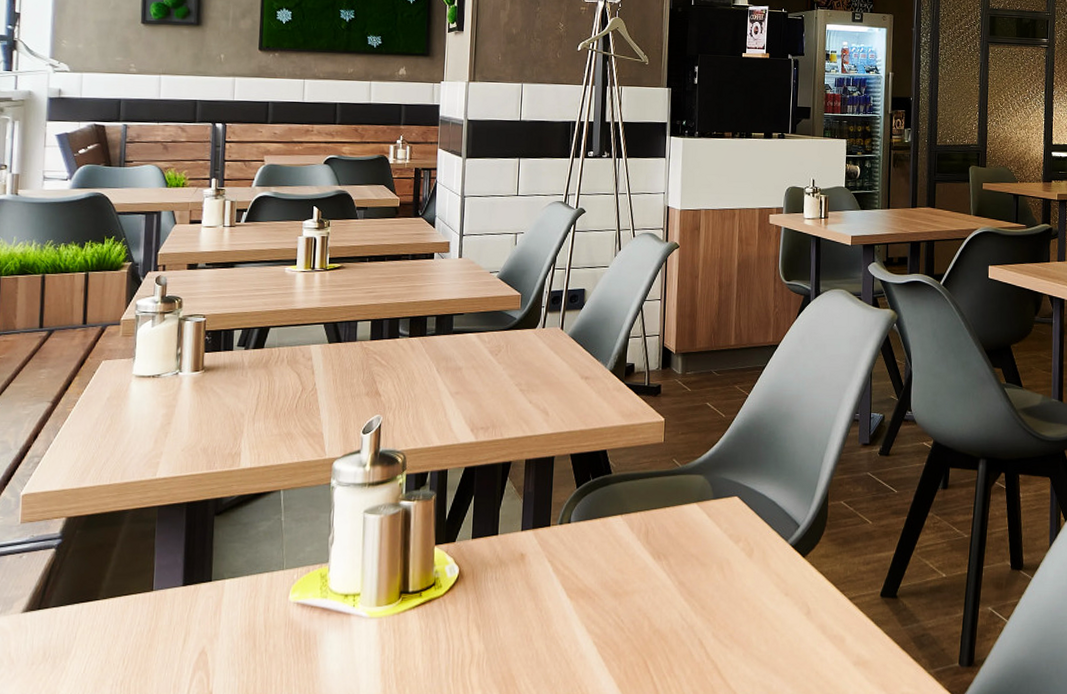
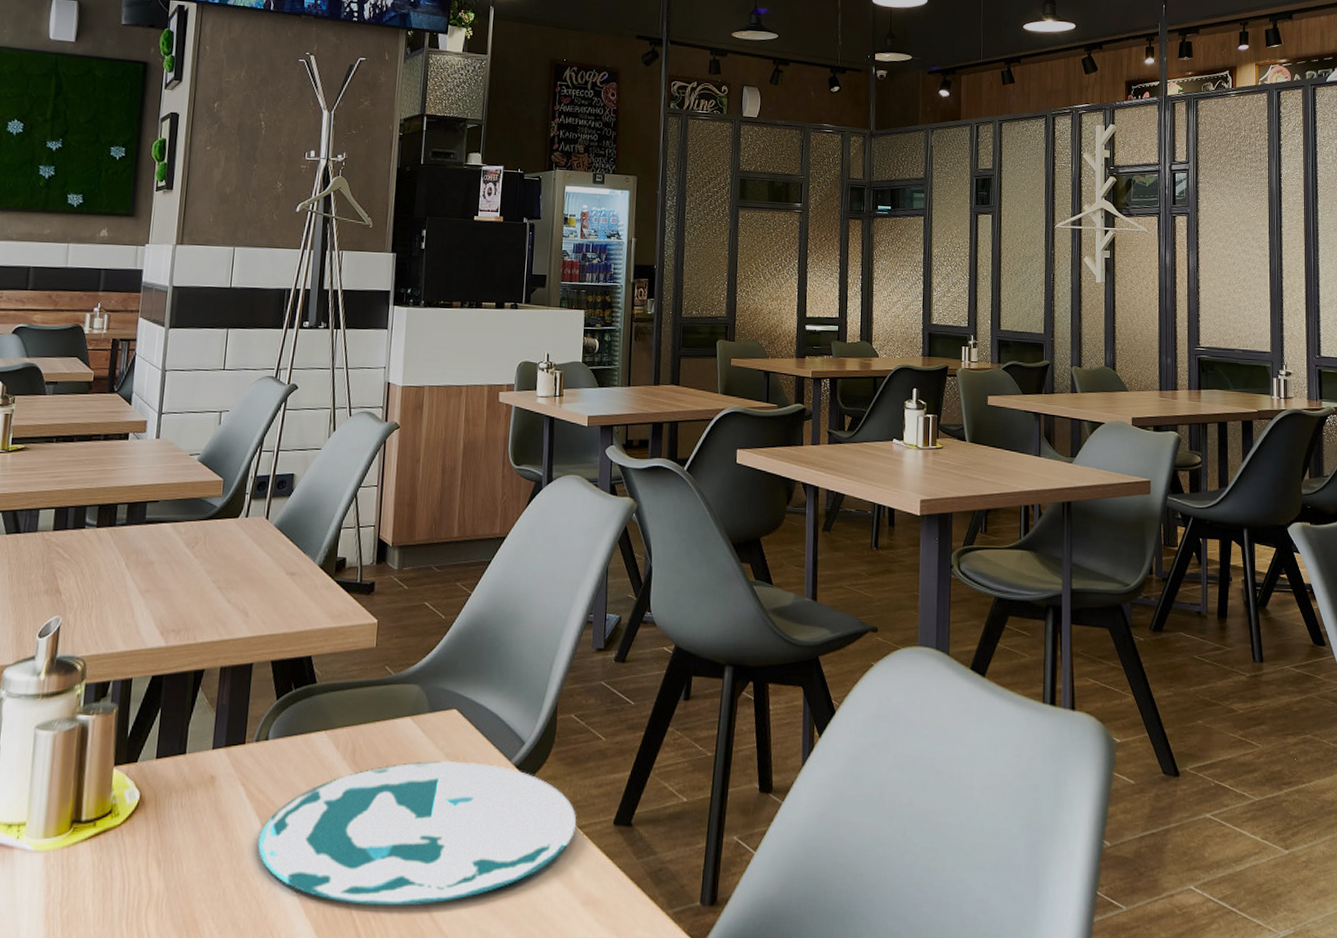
plate: none [565,541,848,665] -> present [258,761,577,906]

